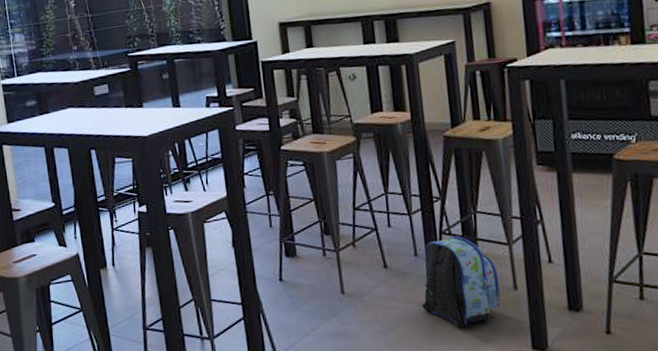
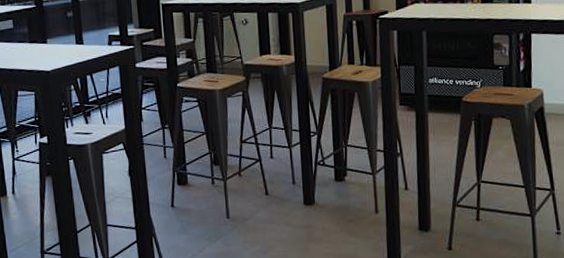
backpack: present [422,236,501,328] -> none [297,166,364,247]

